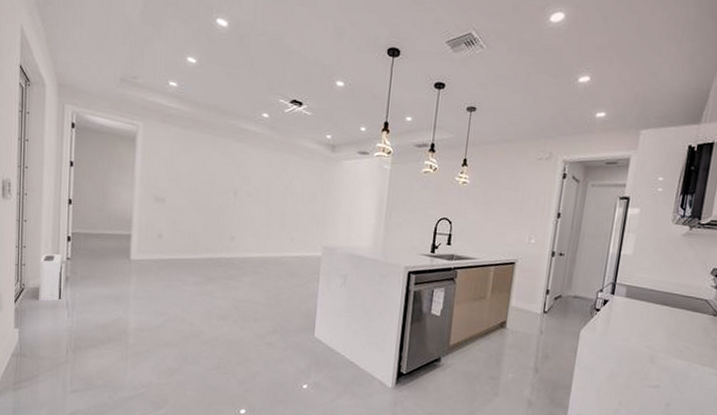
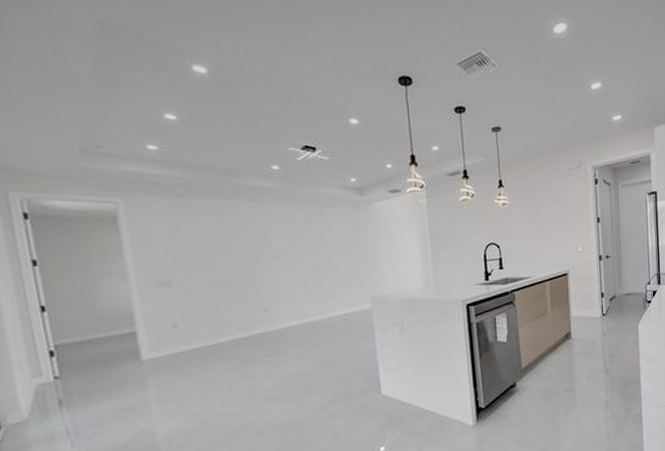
air purifier: present [39,253,64,301] -> none [16,373,59,437]

